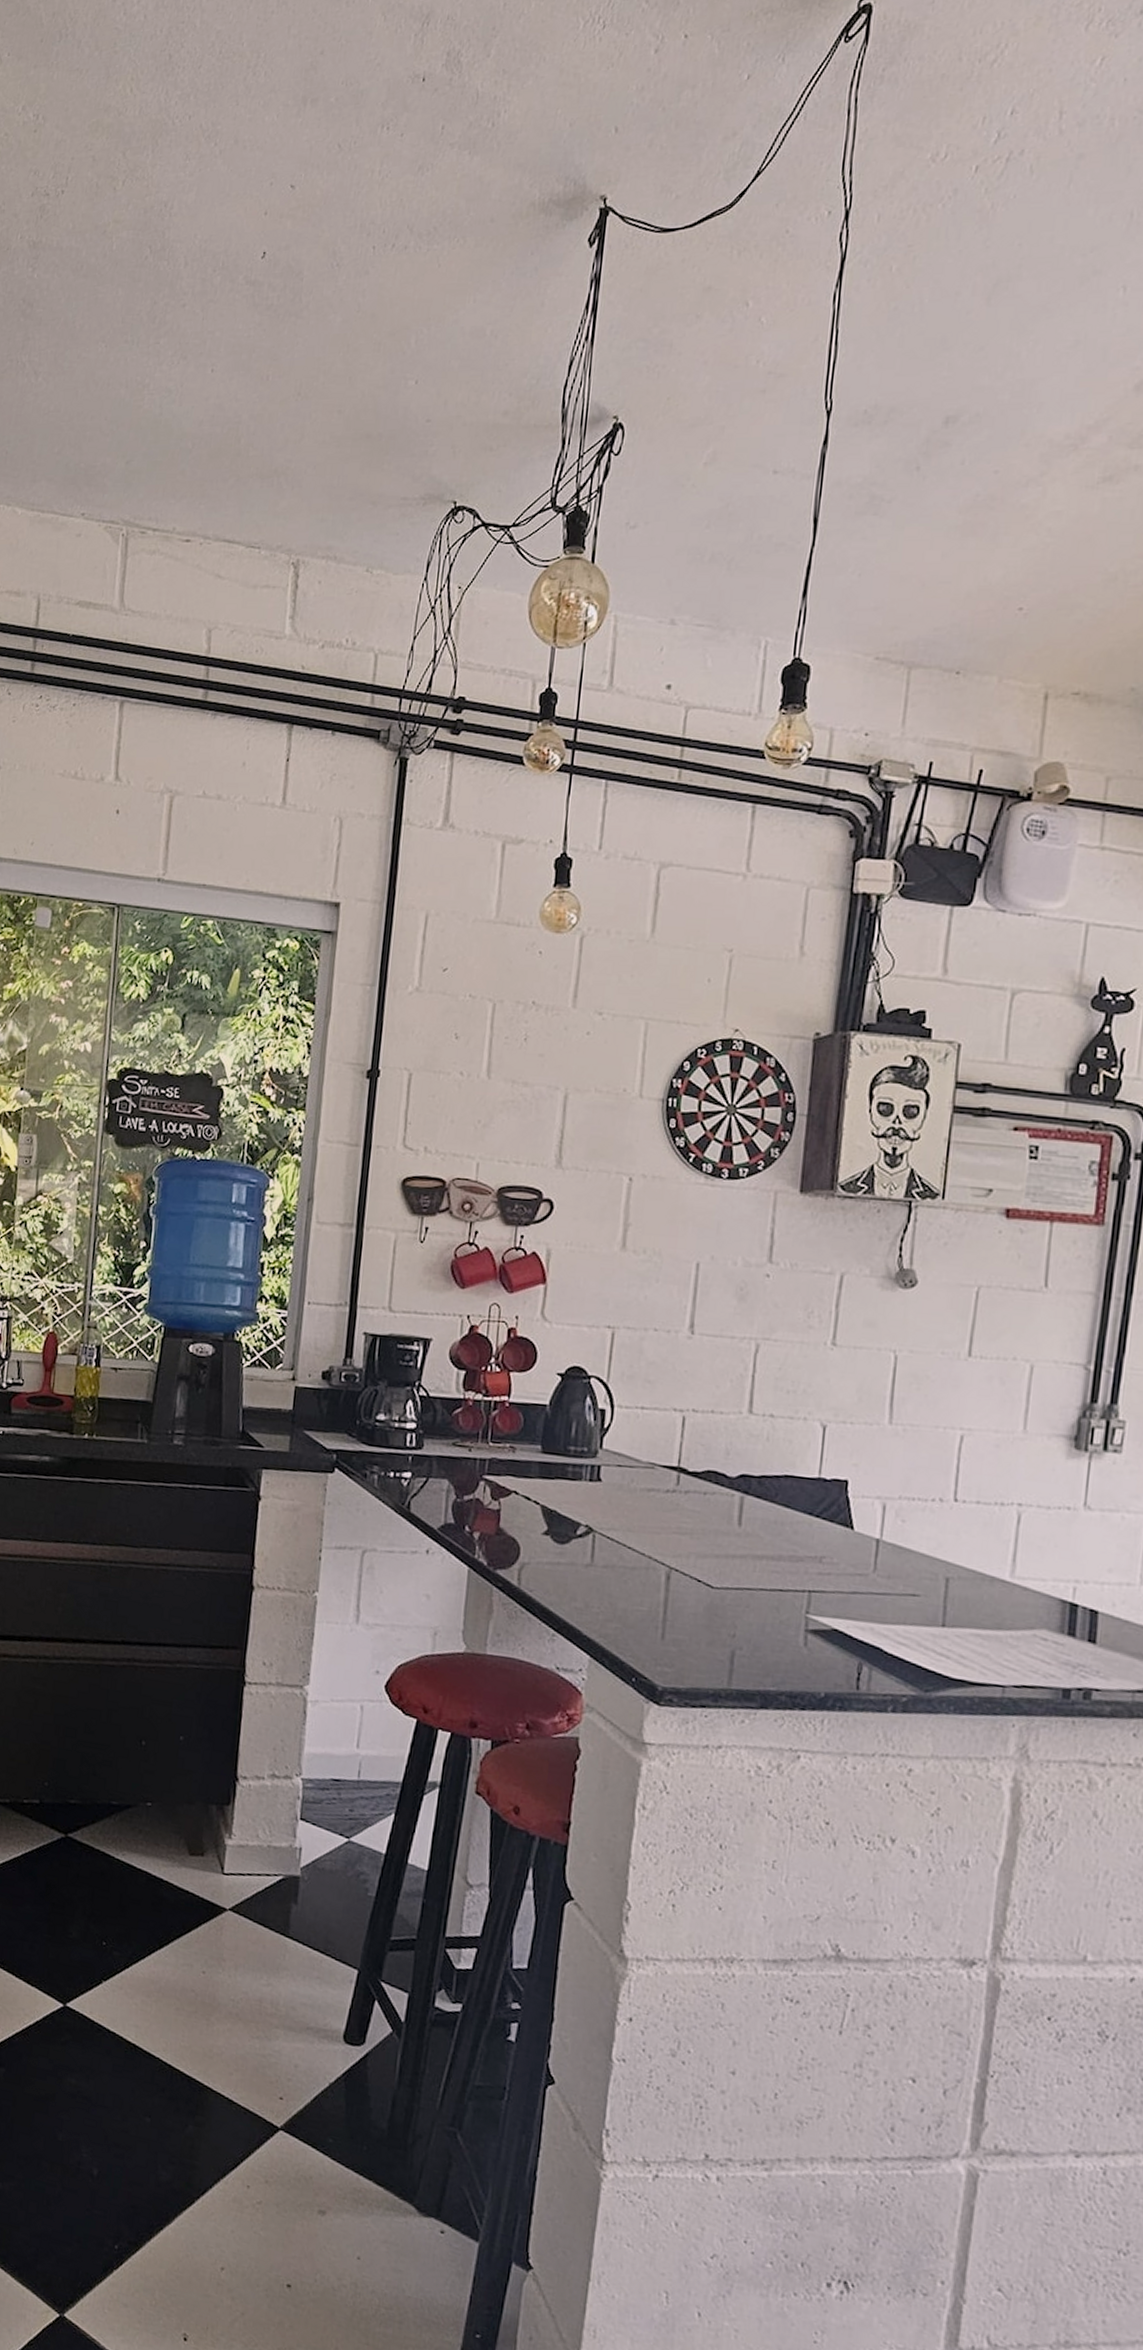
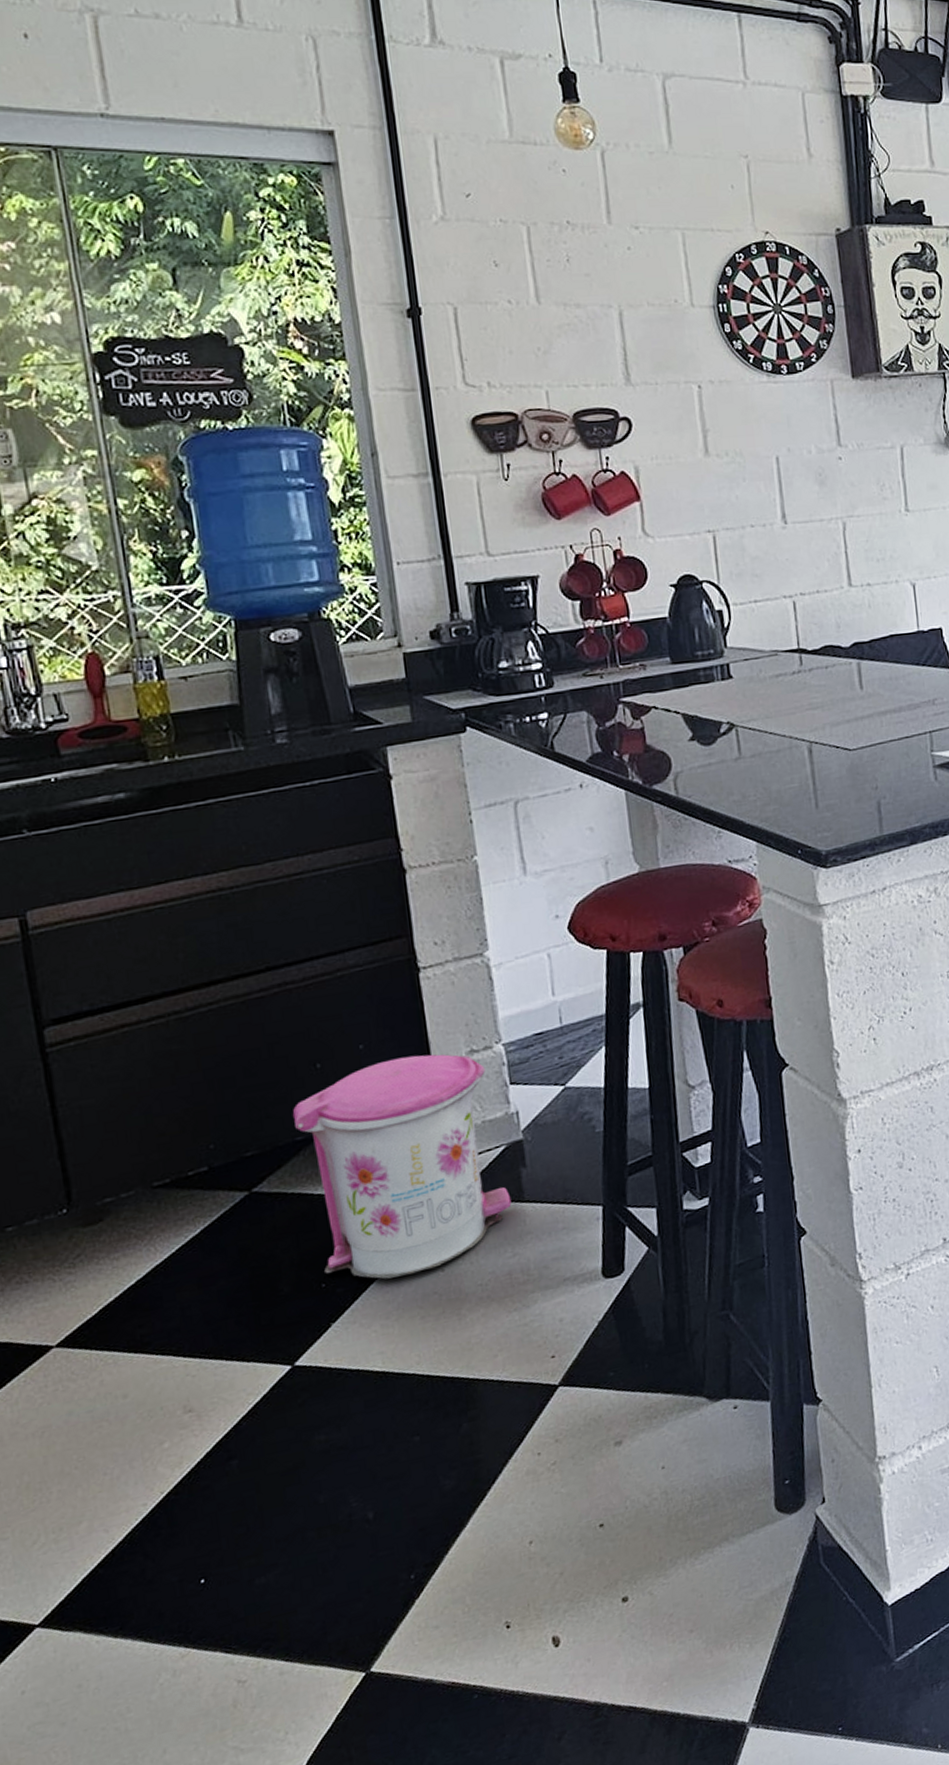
trash can: none [108,1757,282,1967] -> present [292,1054,512,1279]

